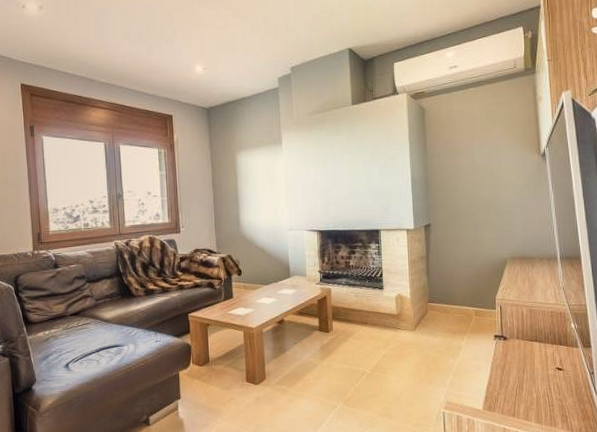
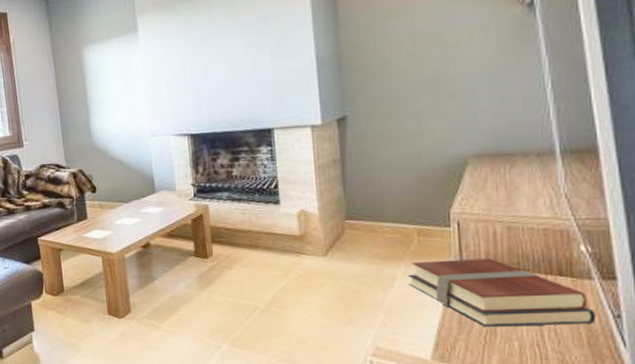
books: none [469,333,580,383] -> present [408,258,595,327]

